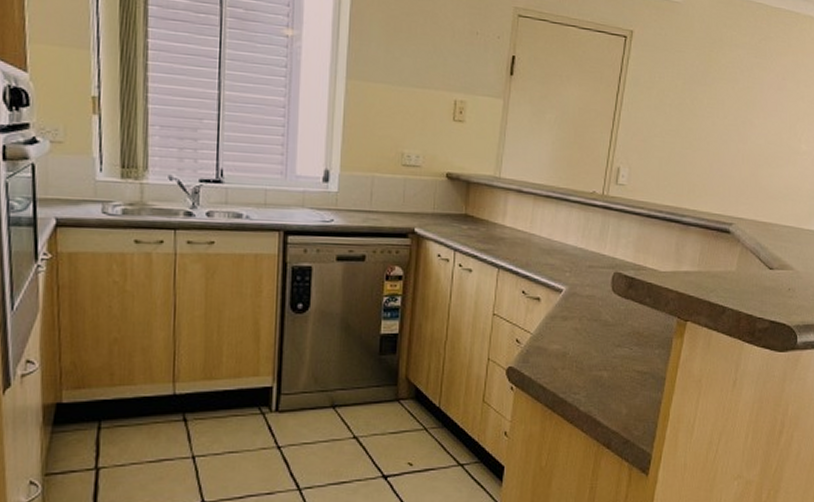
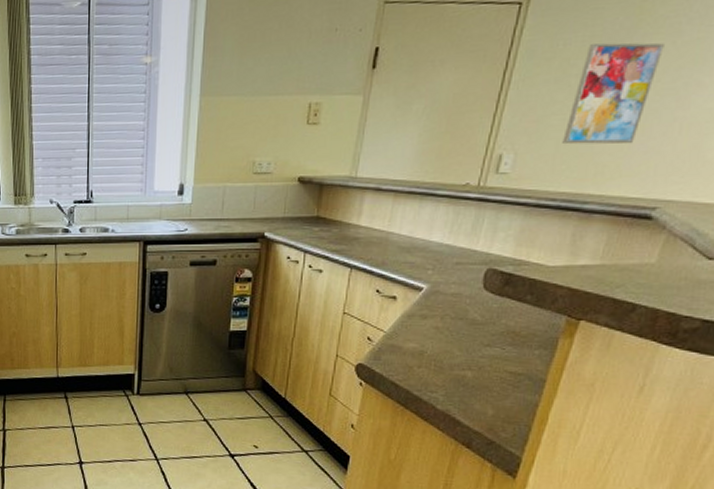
wall art: none [664,80,727,168] -> present [562,43,664,145]

